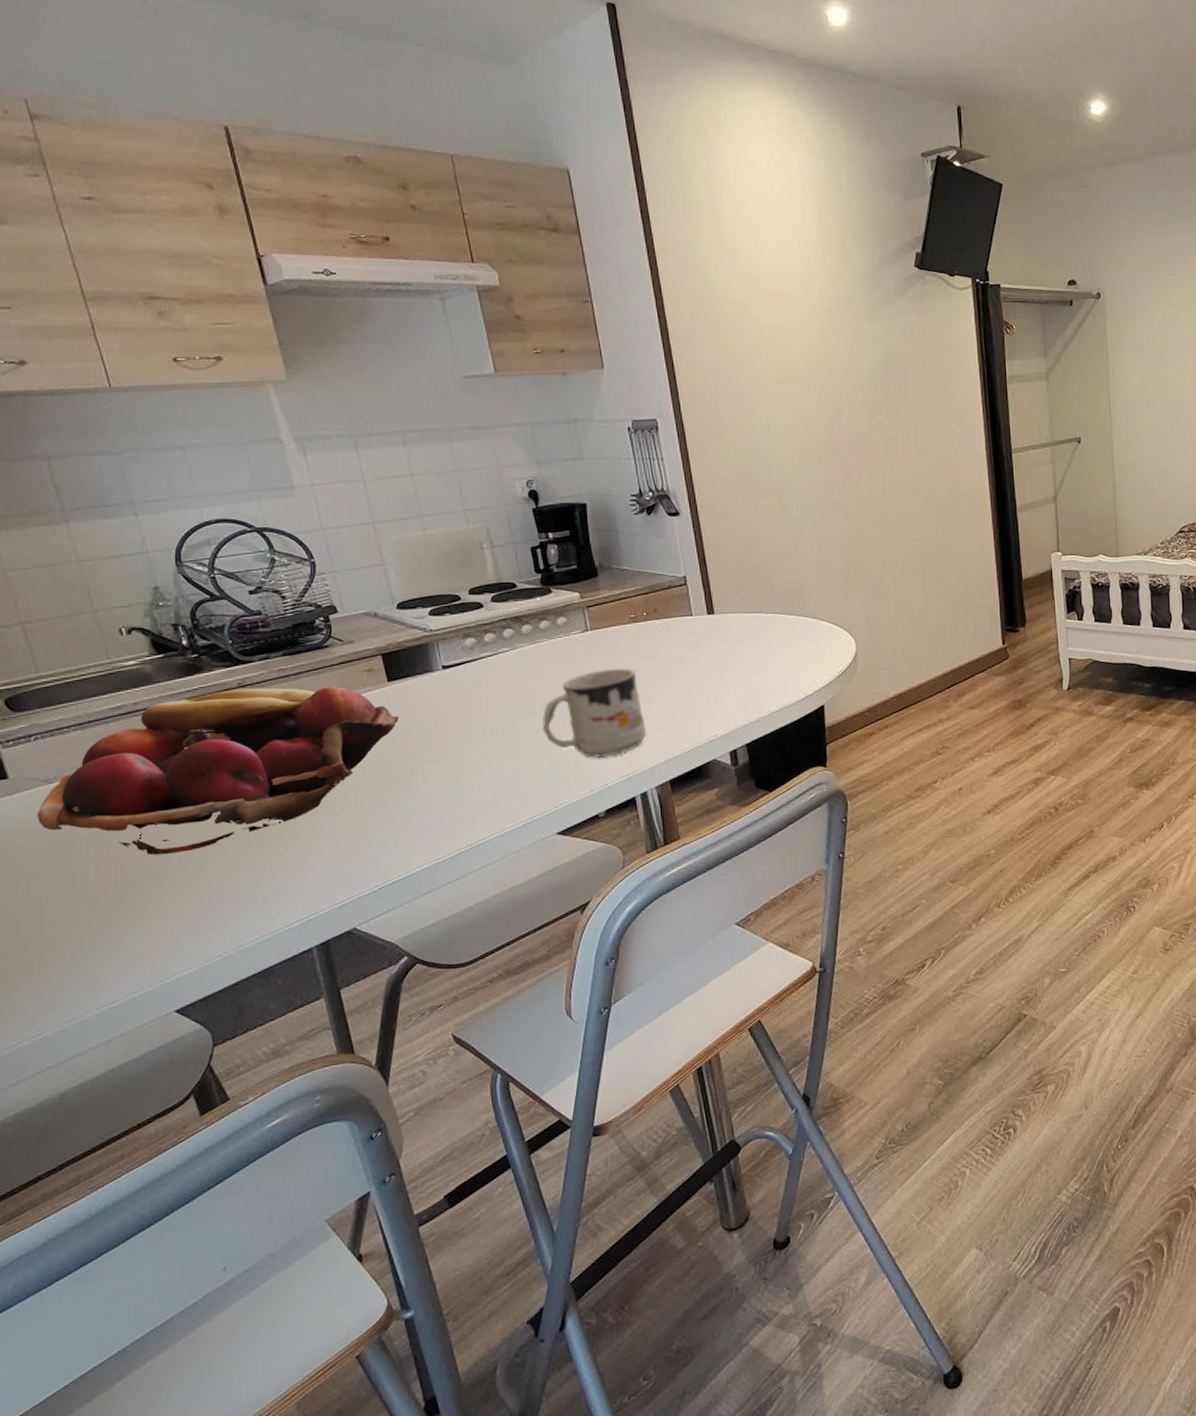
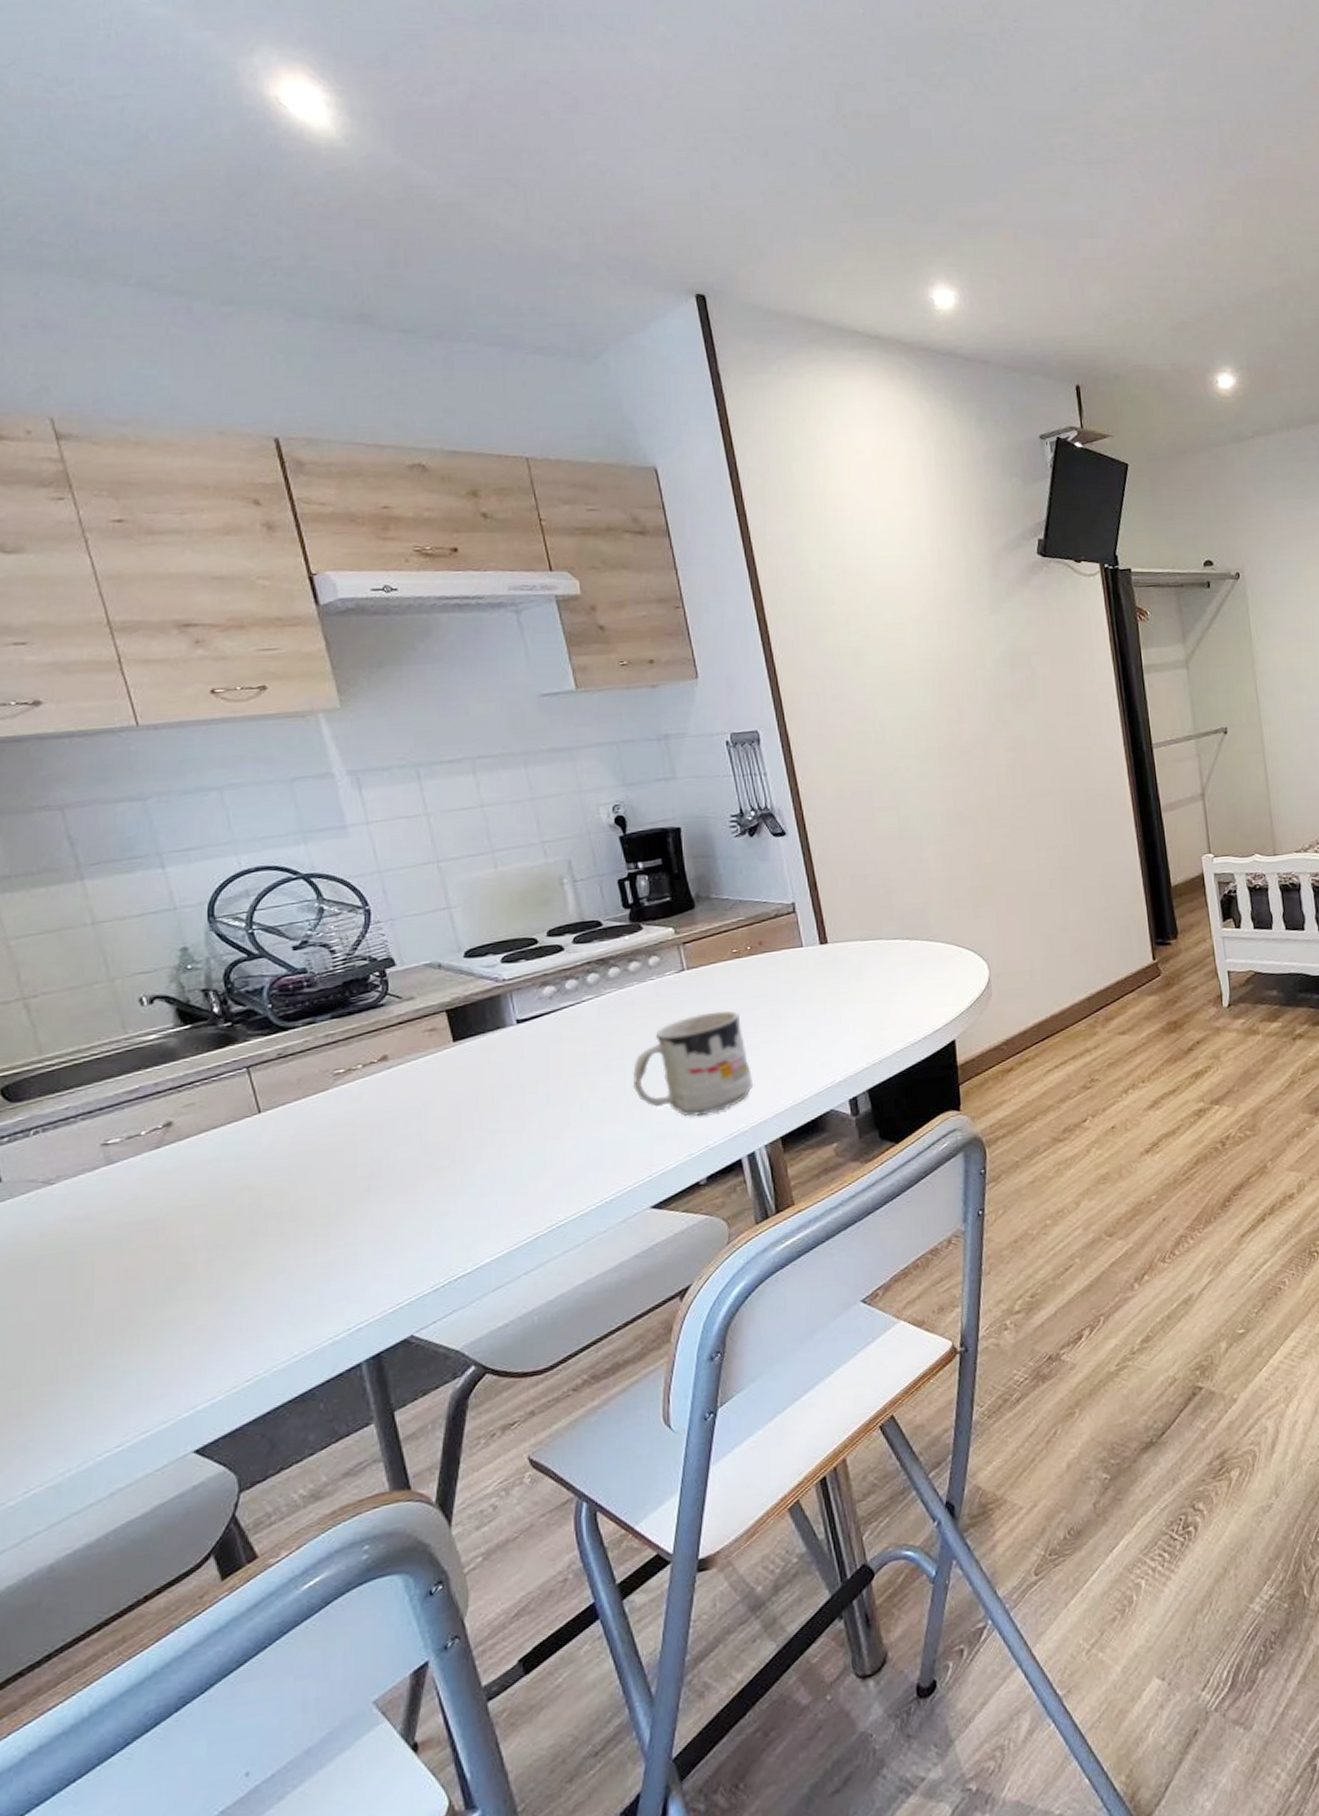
fruit basket: present [36,686,400,855] -> none [33,1050,467,1263]

